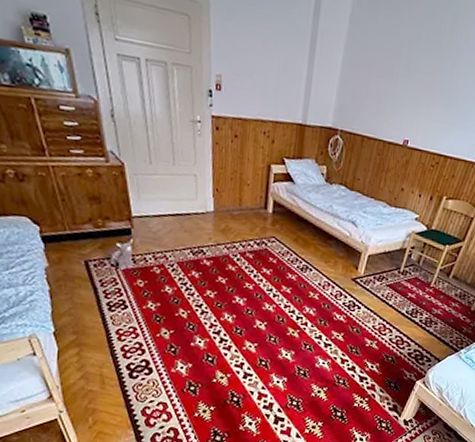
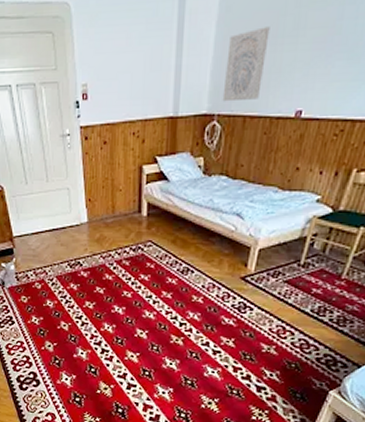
wall art: none [345,61,388,124] -> present [222,26,270,102]

